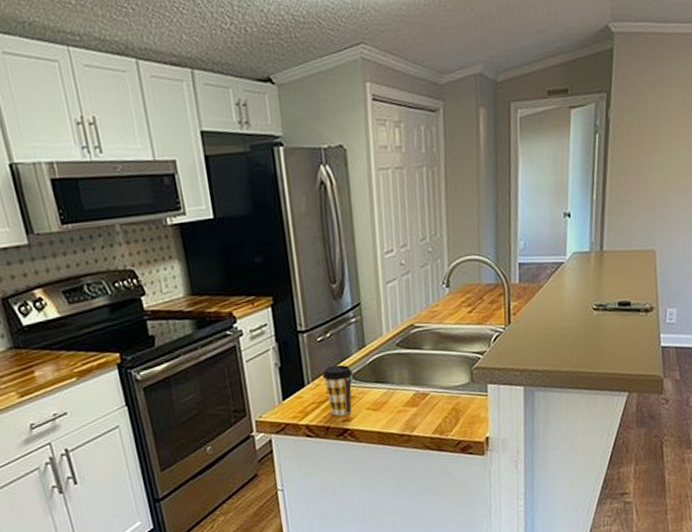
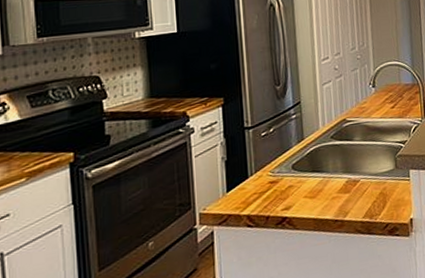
coffee cup: present [322,364,353,416] -> none [264,156,292,205]

